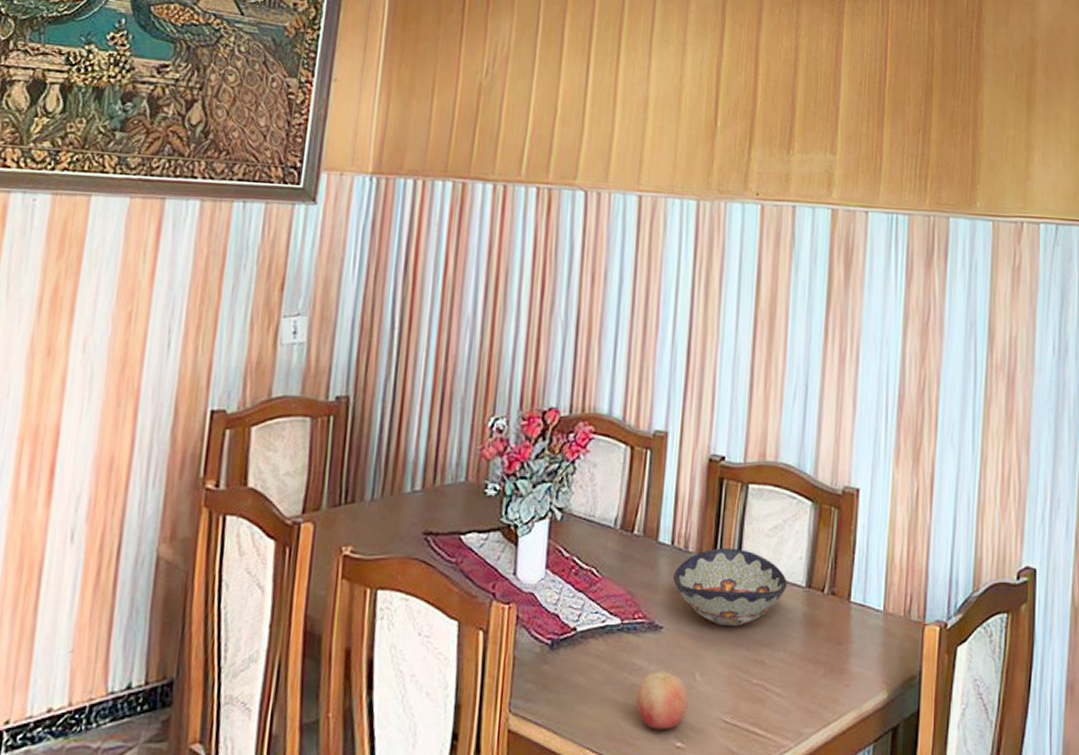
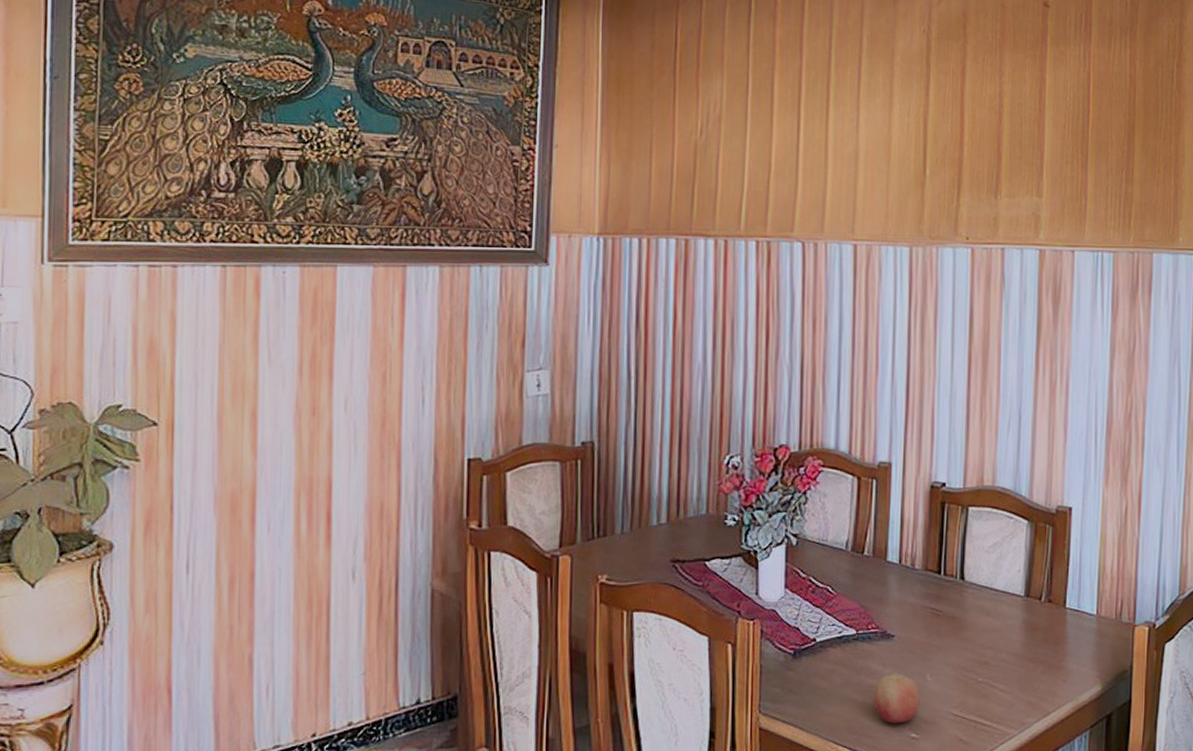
decorative bowl: present [672,548,787,627] -> none [901,564,1007,633]

